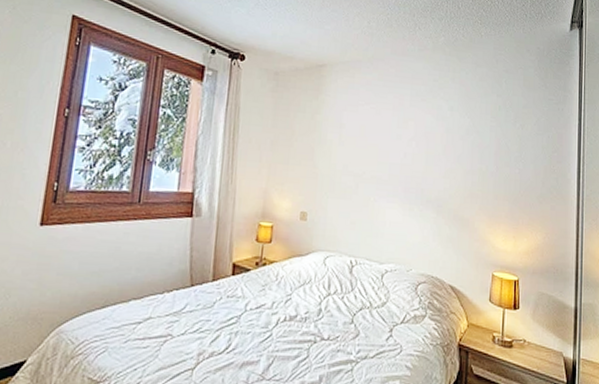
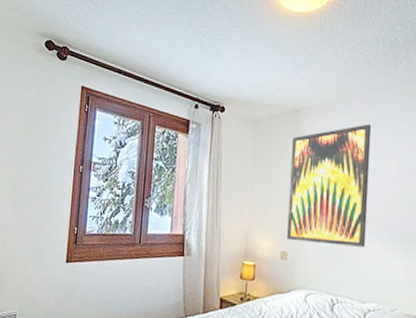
wall art: none [307,85,393,207] -> present [287,124,372,247]

